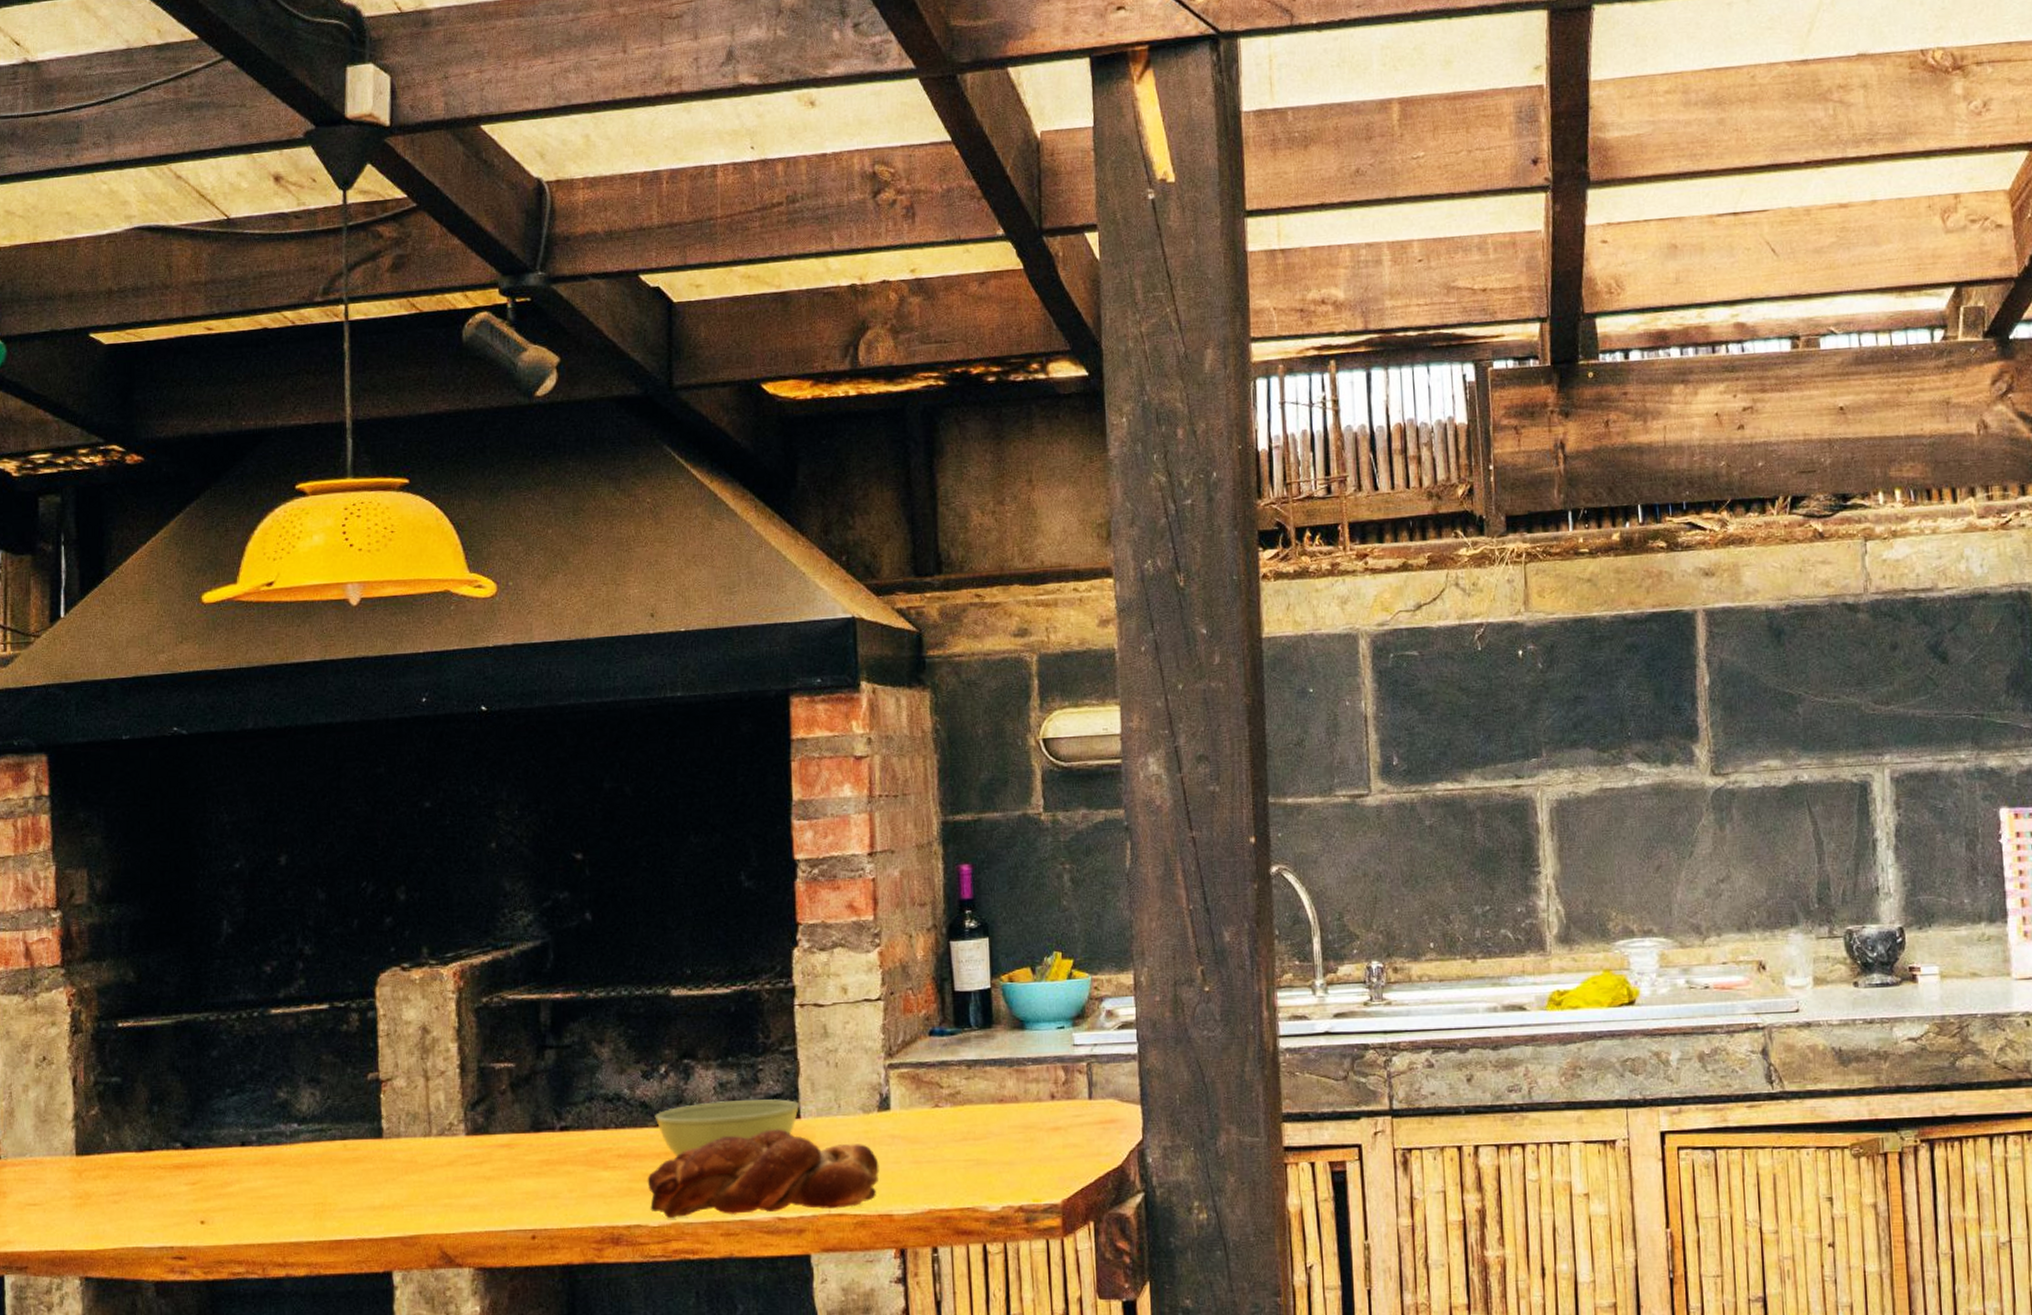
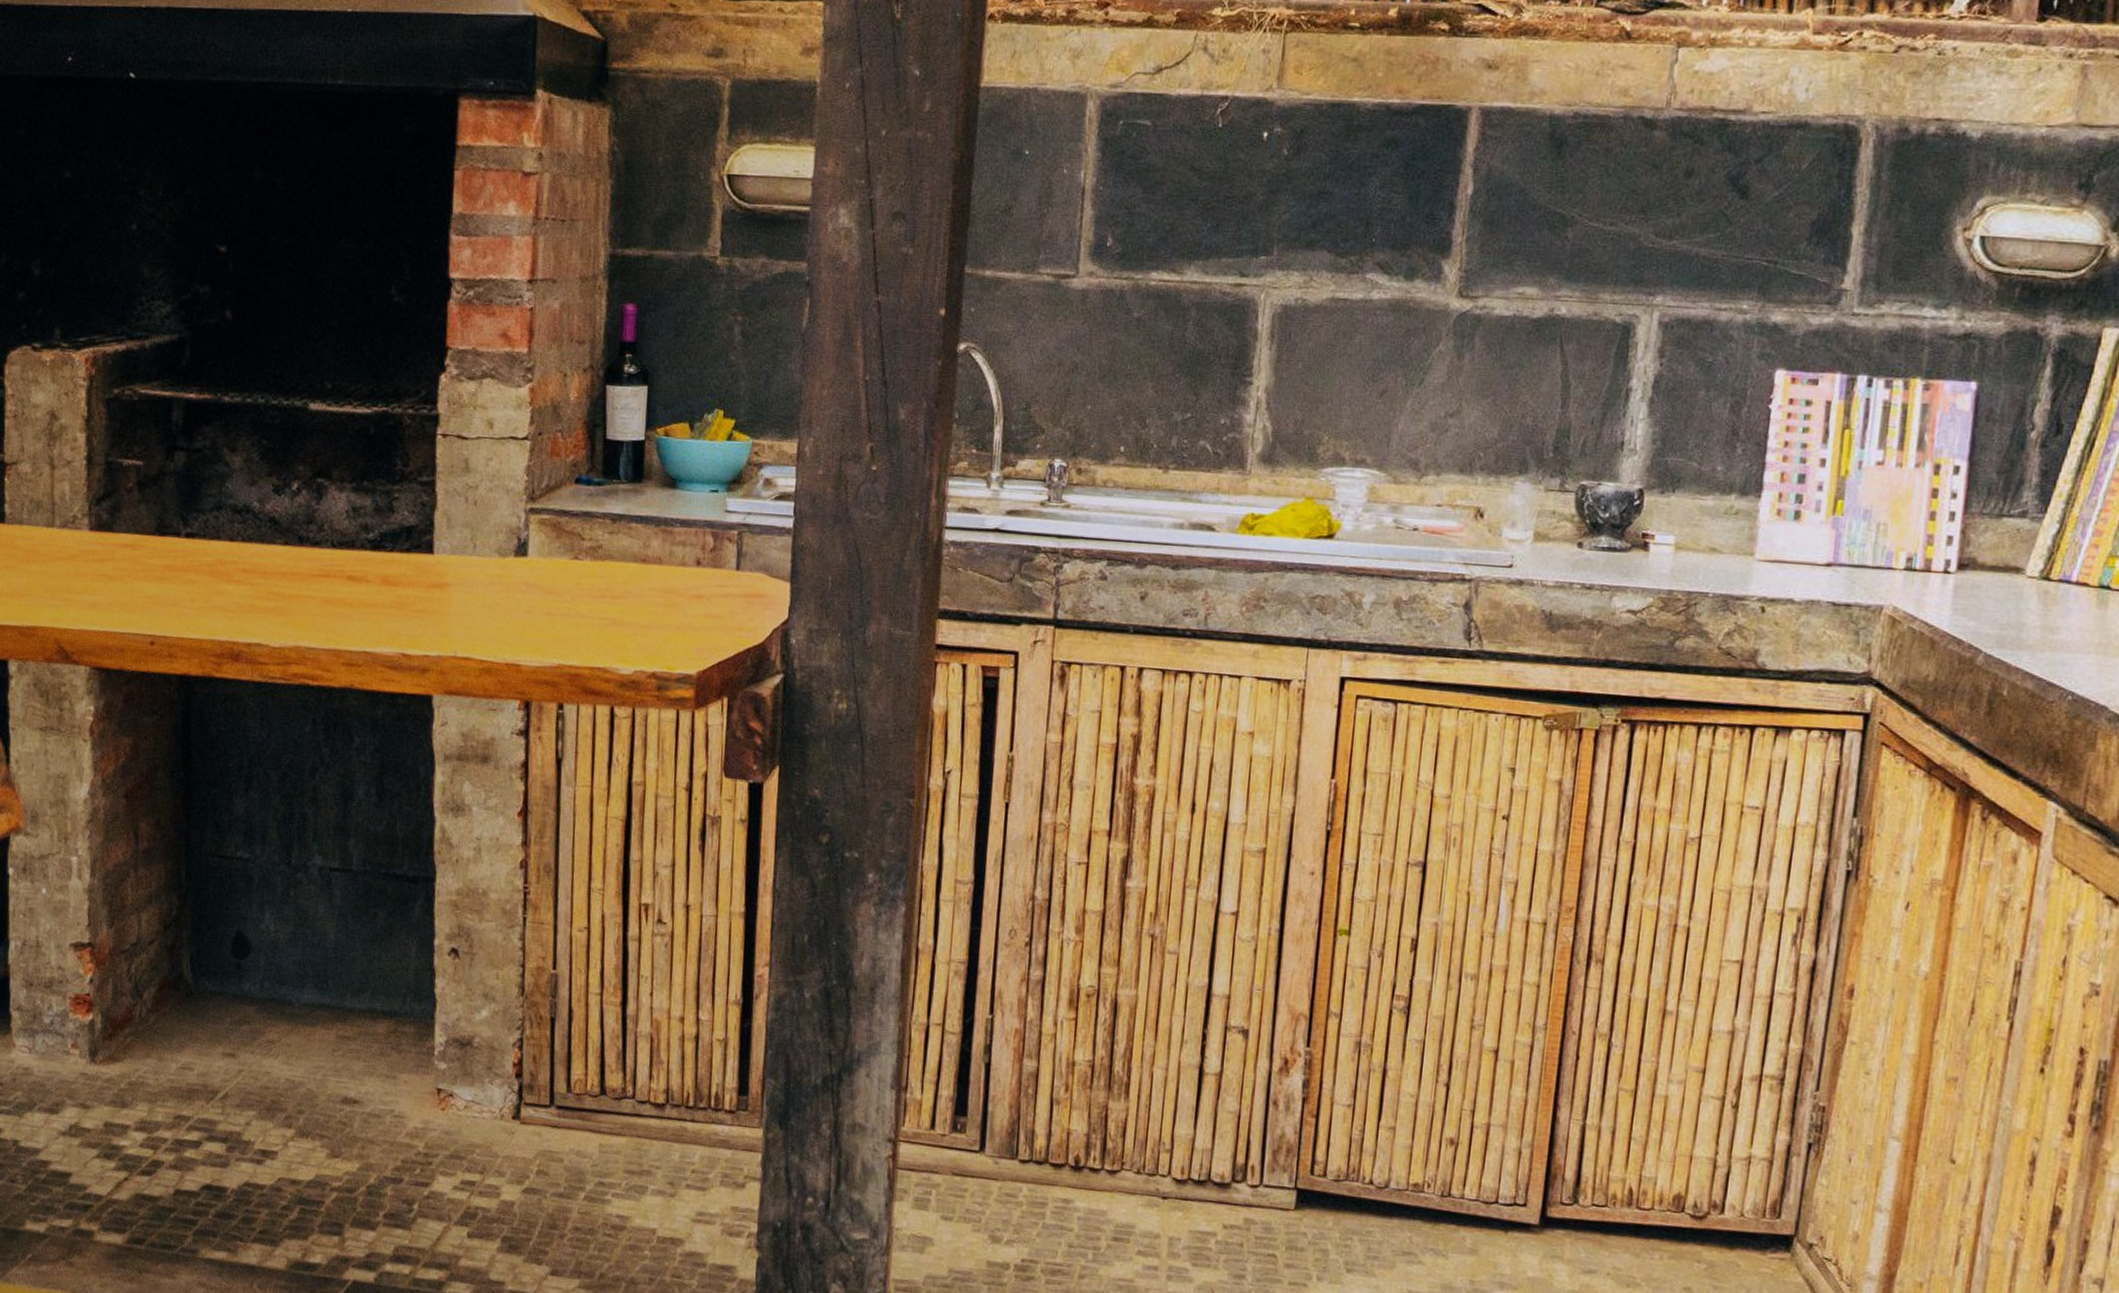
bread loaf: present [647,1129,879,1218] -> none [271,562,511,652]
bowl: present [654,1099,800,1157] -> none [283,526,435,579]

